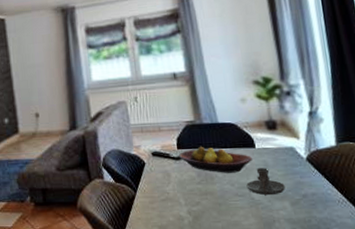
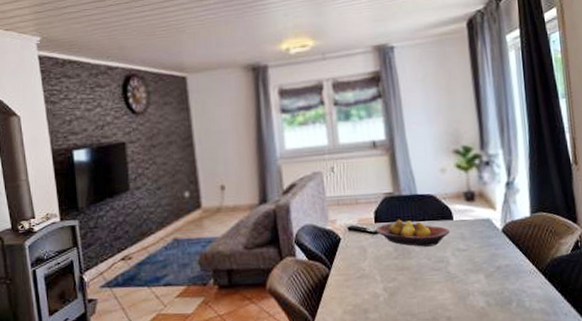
candle holder: present [246,168,285,196] -> none [443,240,481,269]

